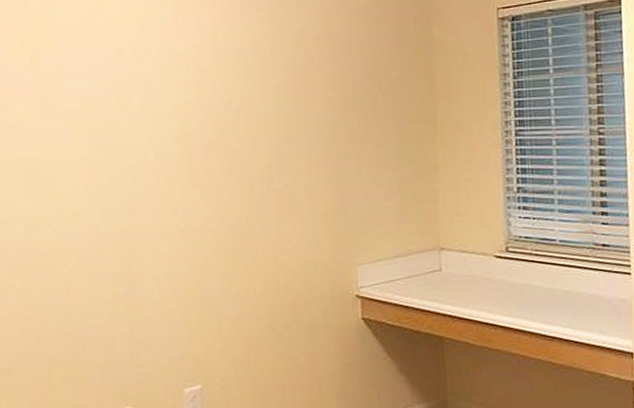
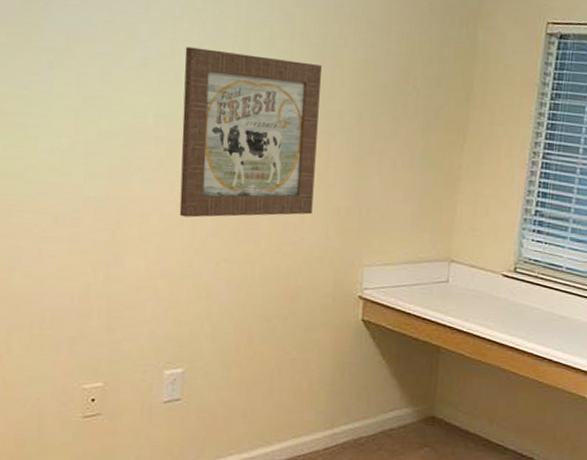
wall art: none [174,84,302,241] -> present [179,46,322,218]

